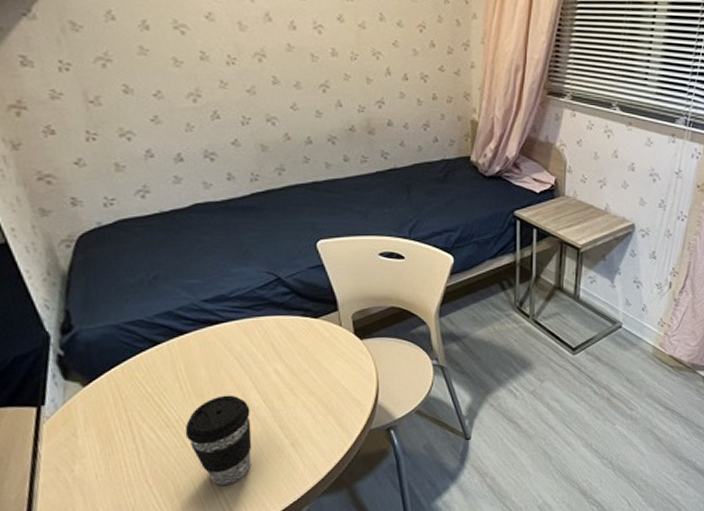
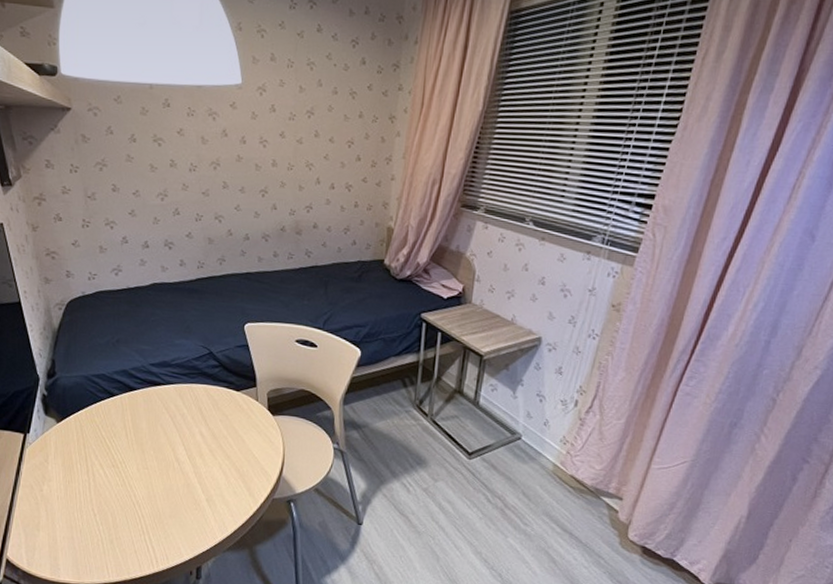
coffee cup: present [185,395,252,486] -> none [125,447,177,525]

